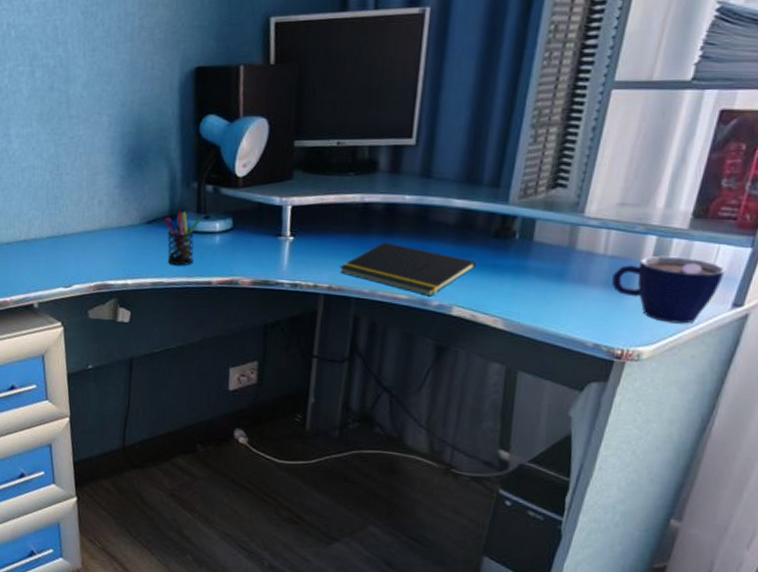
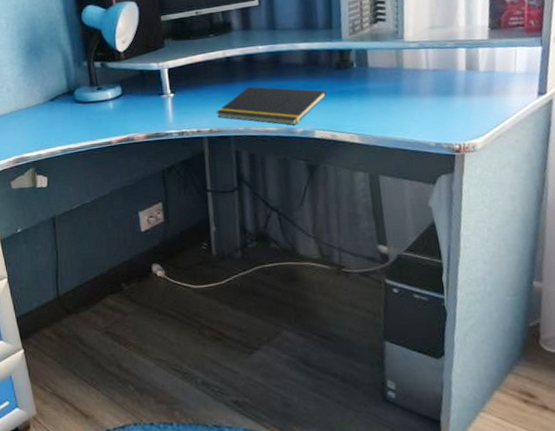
pen holder: present [164,212,201,266] -> none [64,87,95,133]
cup: present [612,256,726,324] -> none [438,61,526,117]

